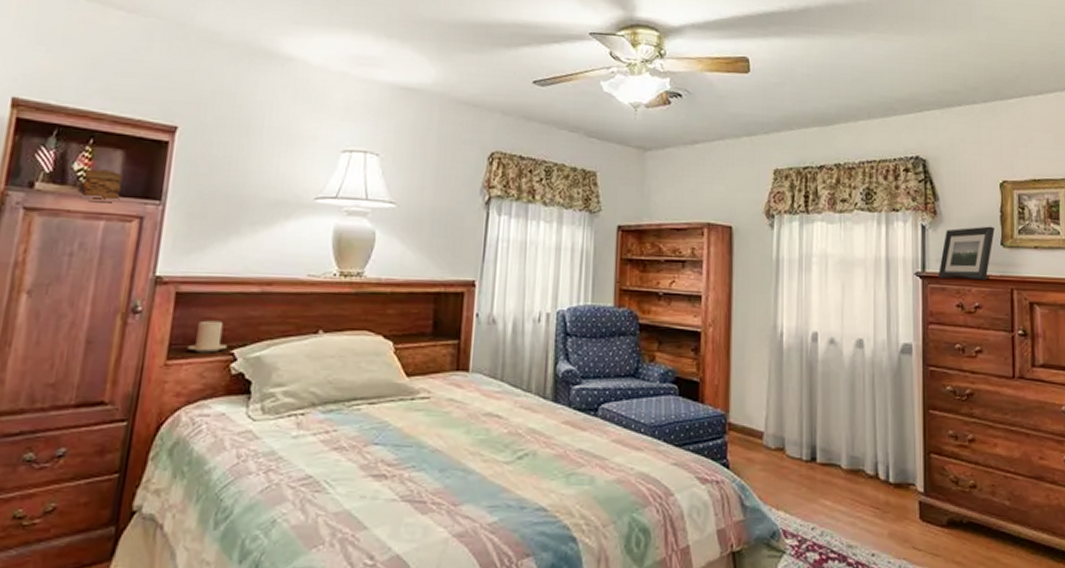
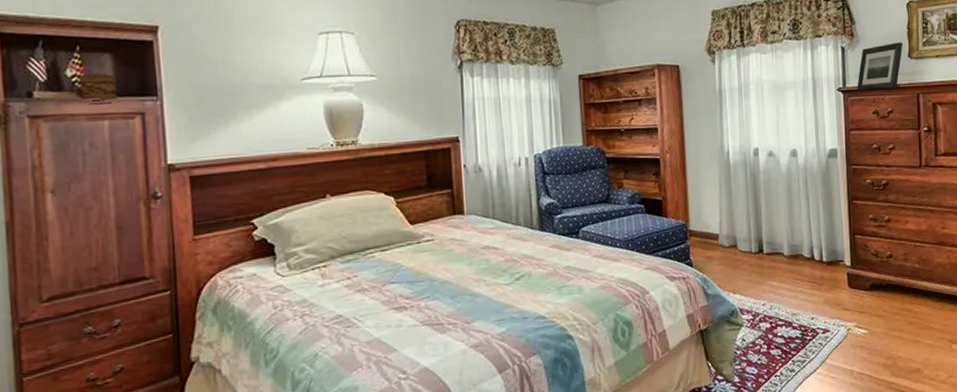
candle: present [186,320,228,353] -> none [209,196,247,226]

